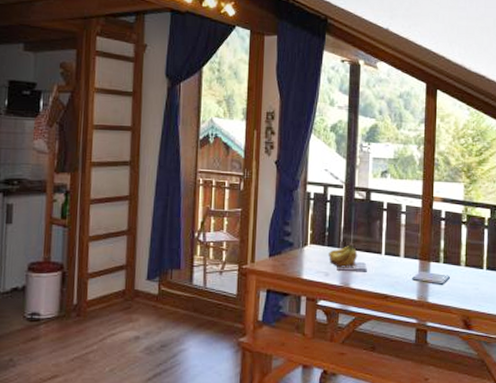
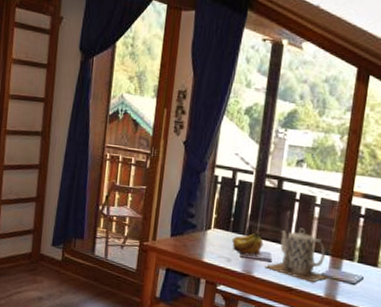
teapot: none [361,235,419,287] -> present [265,228,329,282]

